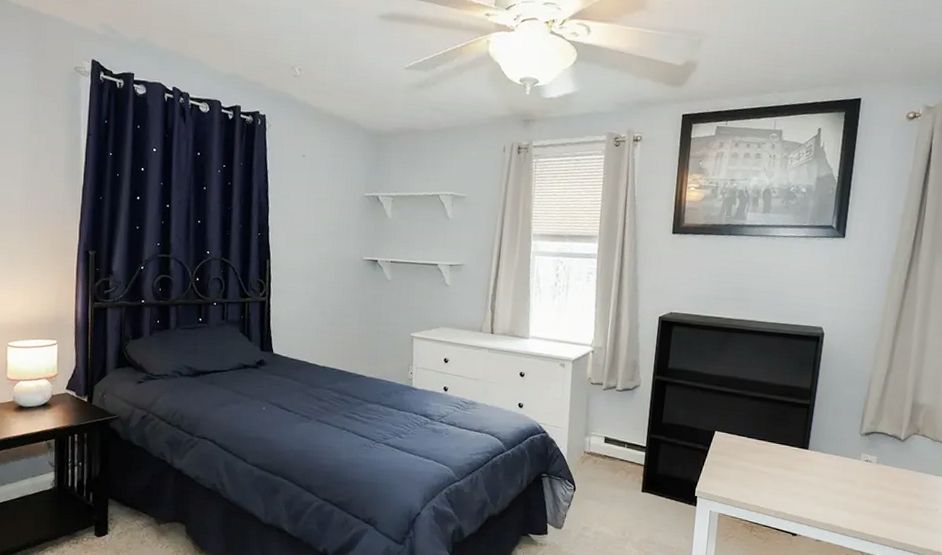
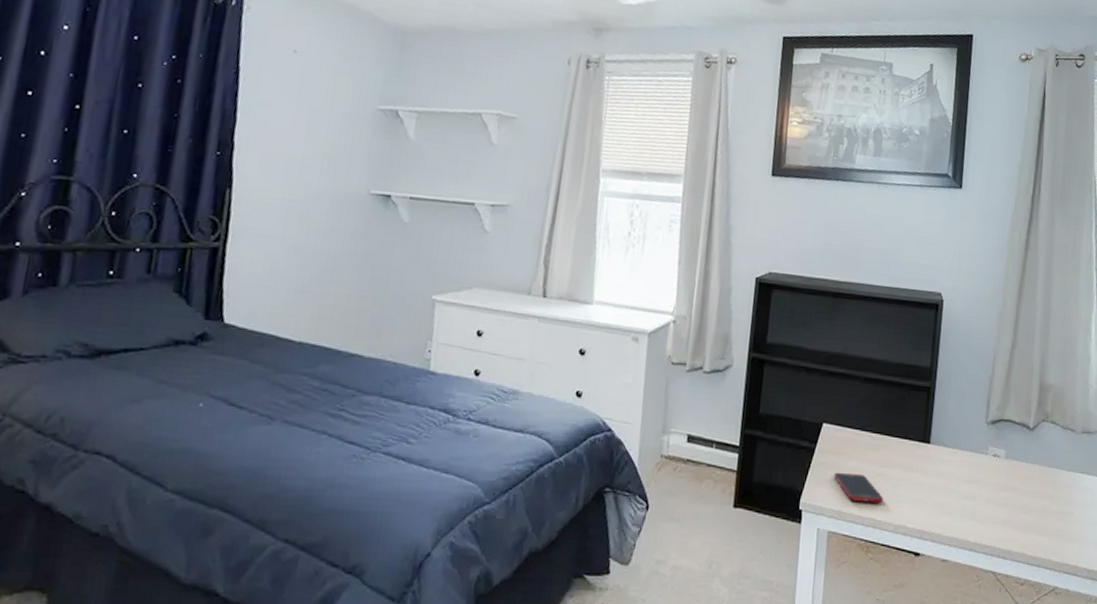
cell phone: none [724,469,766,495] -> present [834,472,884,504]

